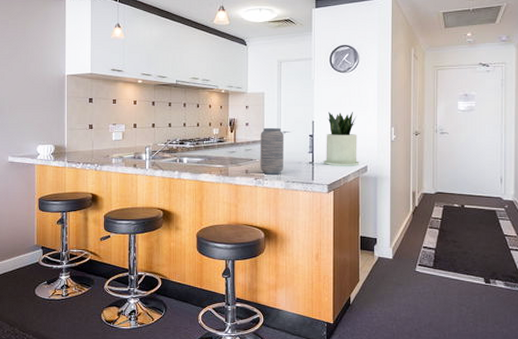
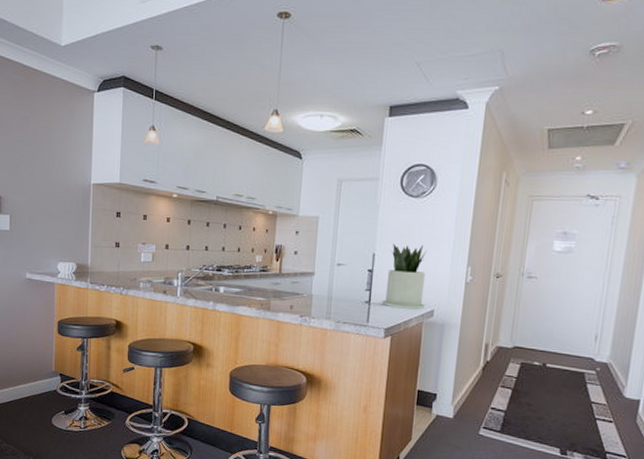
vase: present [260,128,285,175] -> none [307,258,339,313]

